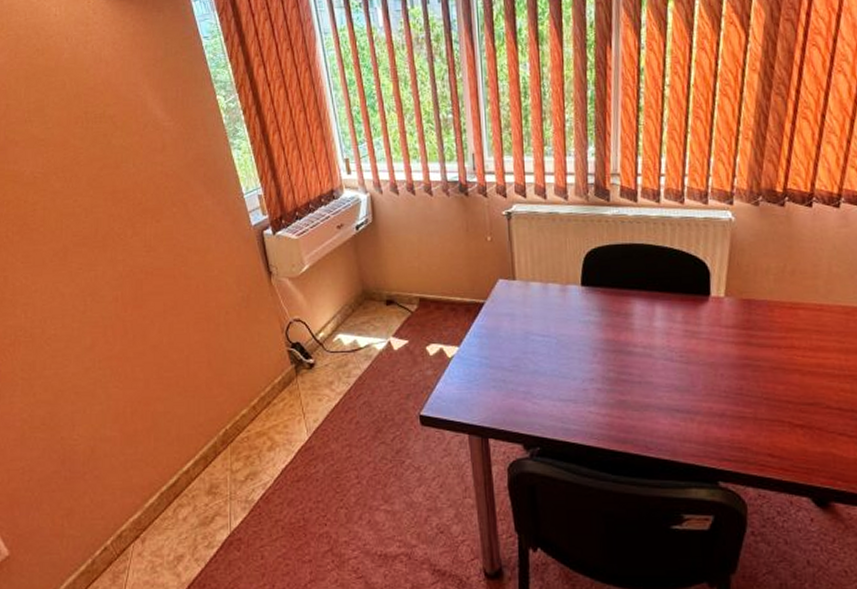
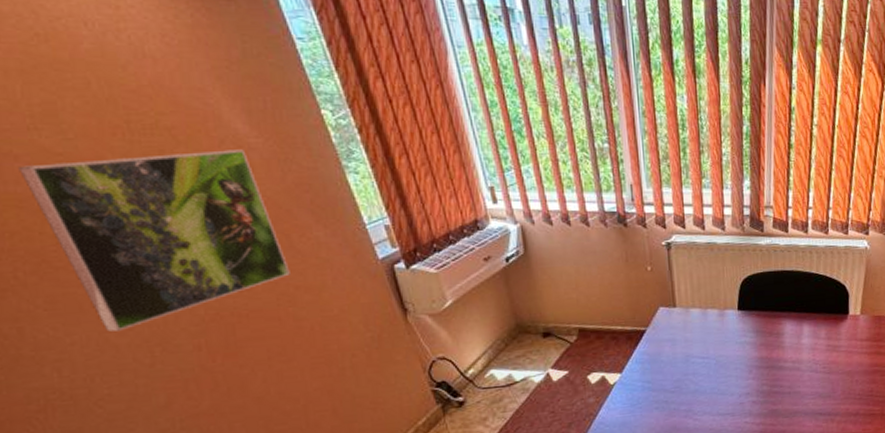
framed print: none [17,131,185,282] -> present [19,149,290,332]

